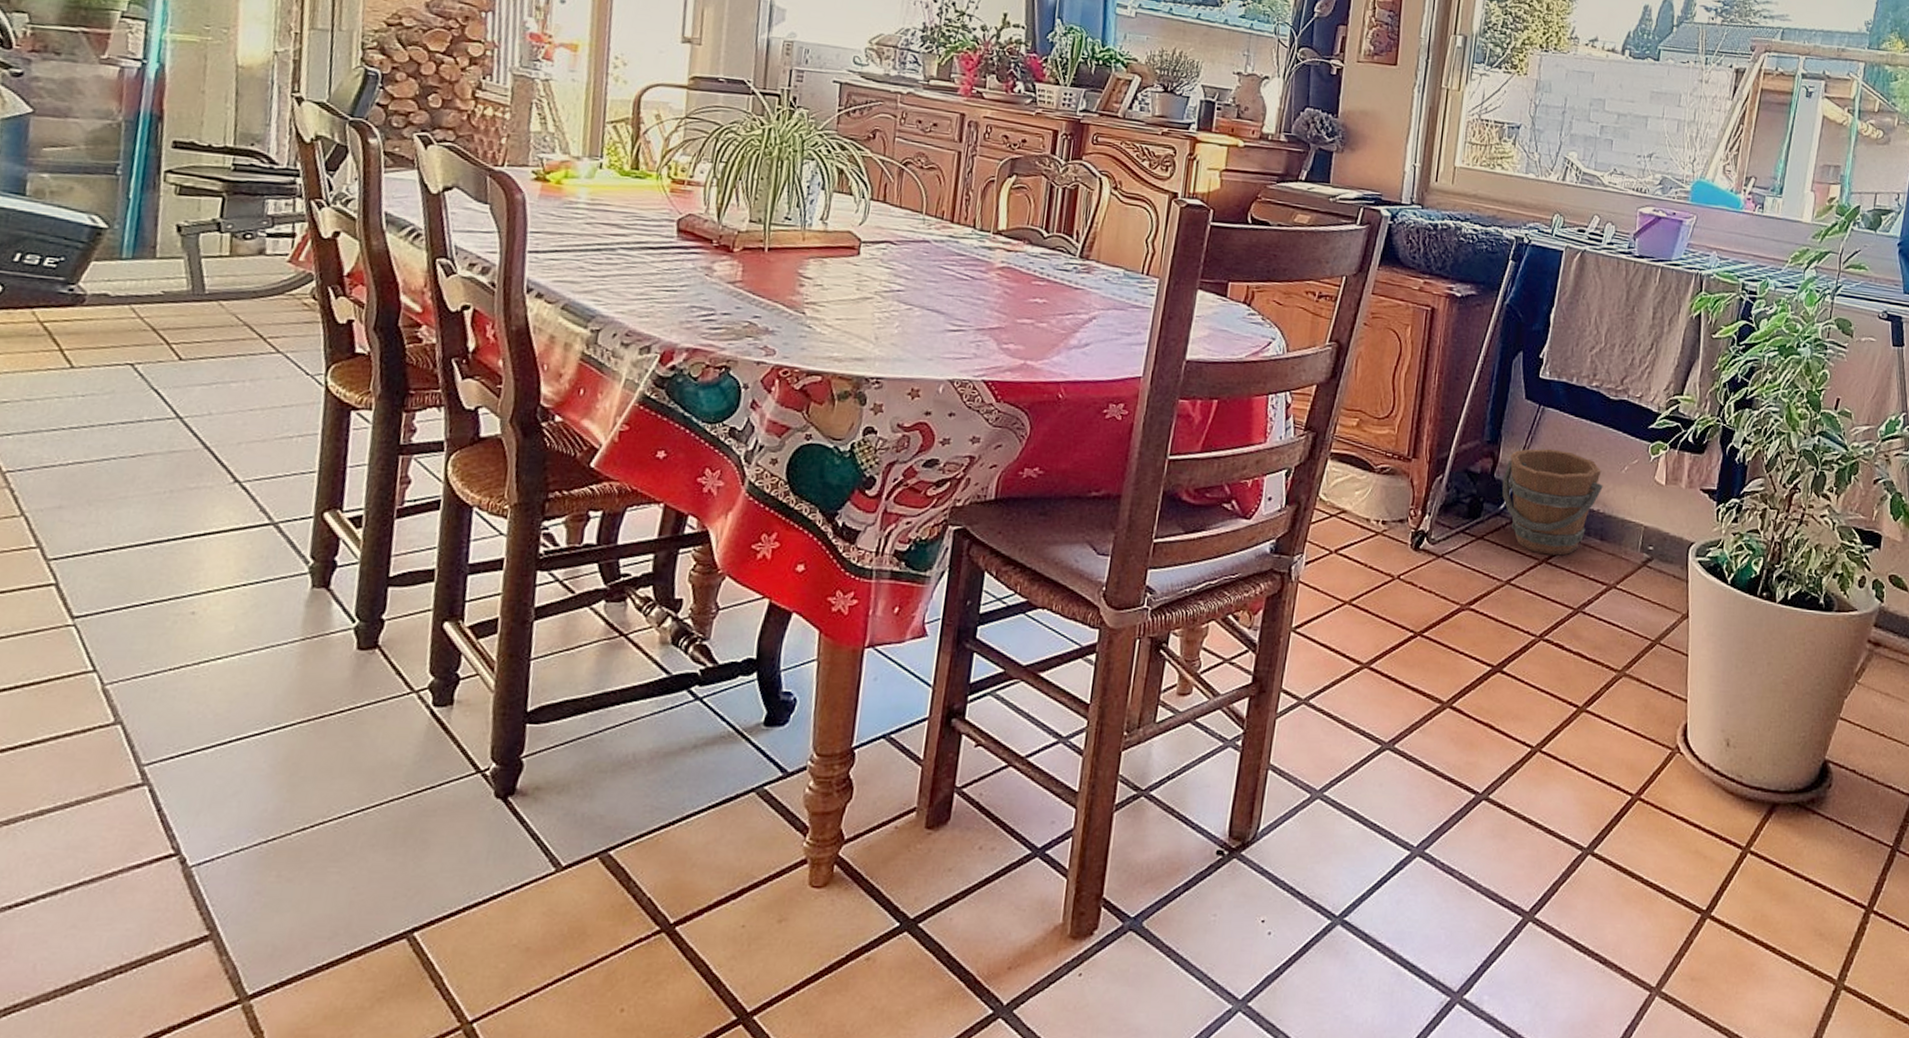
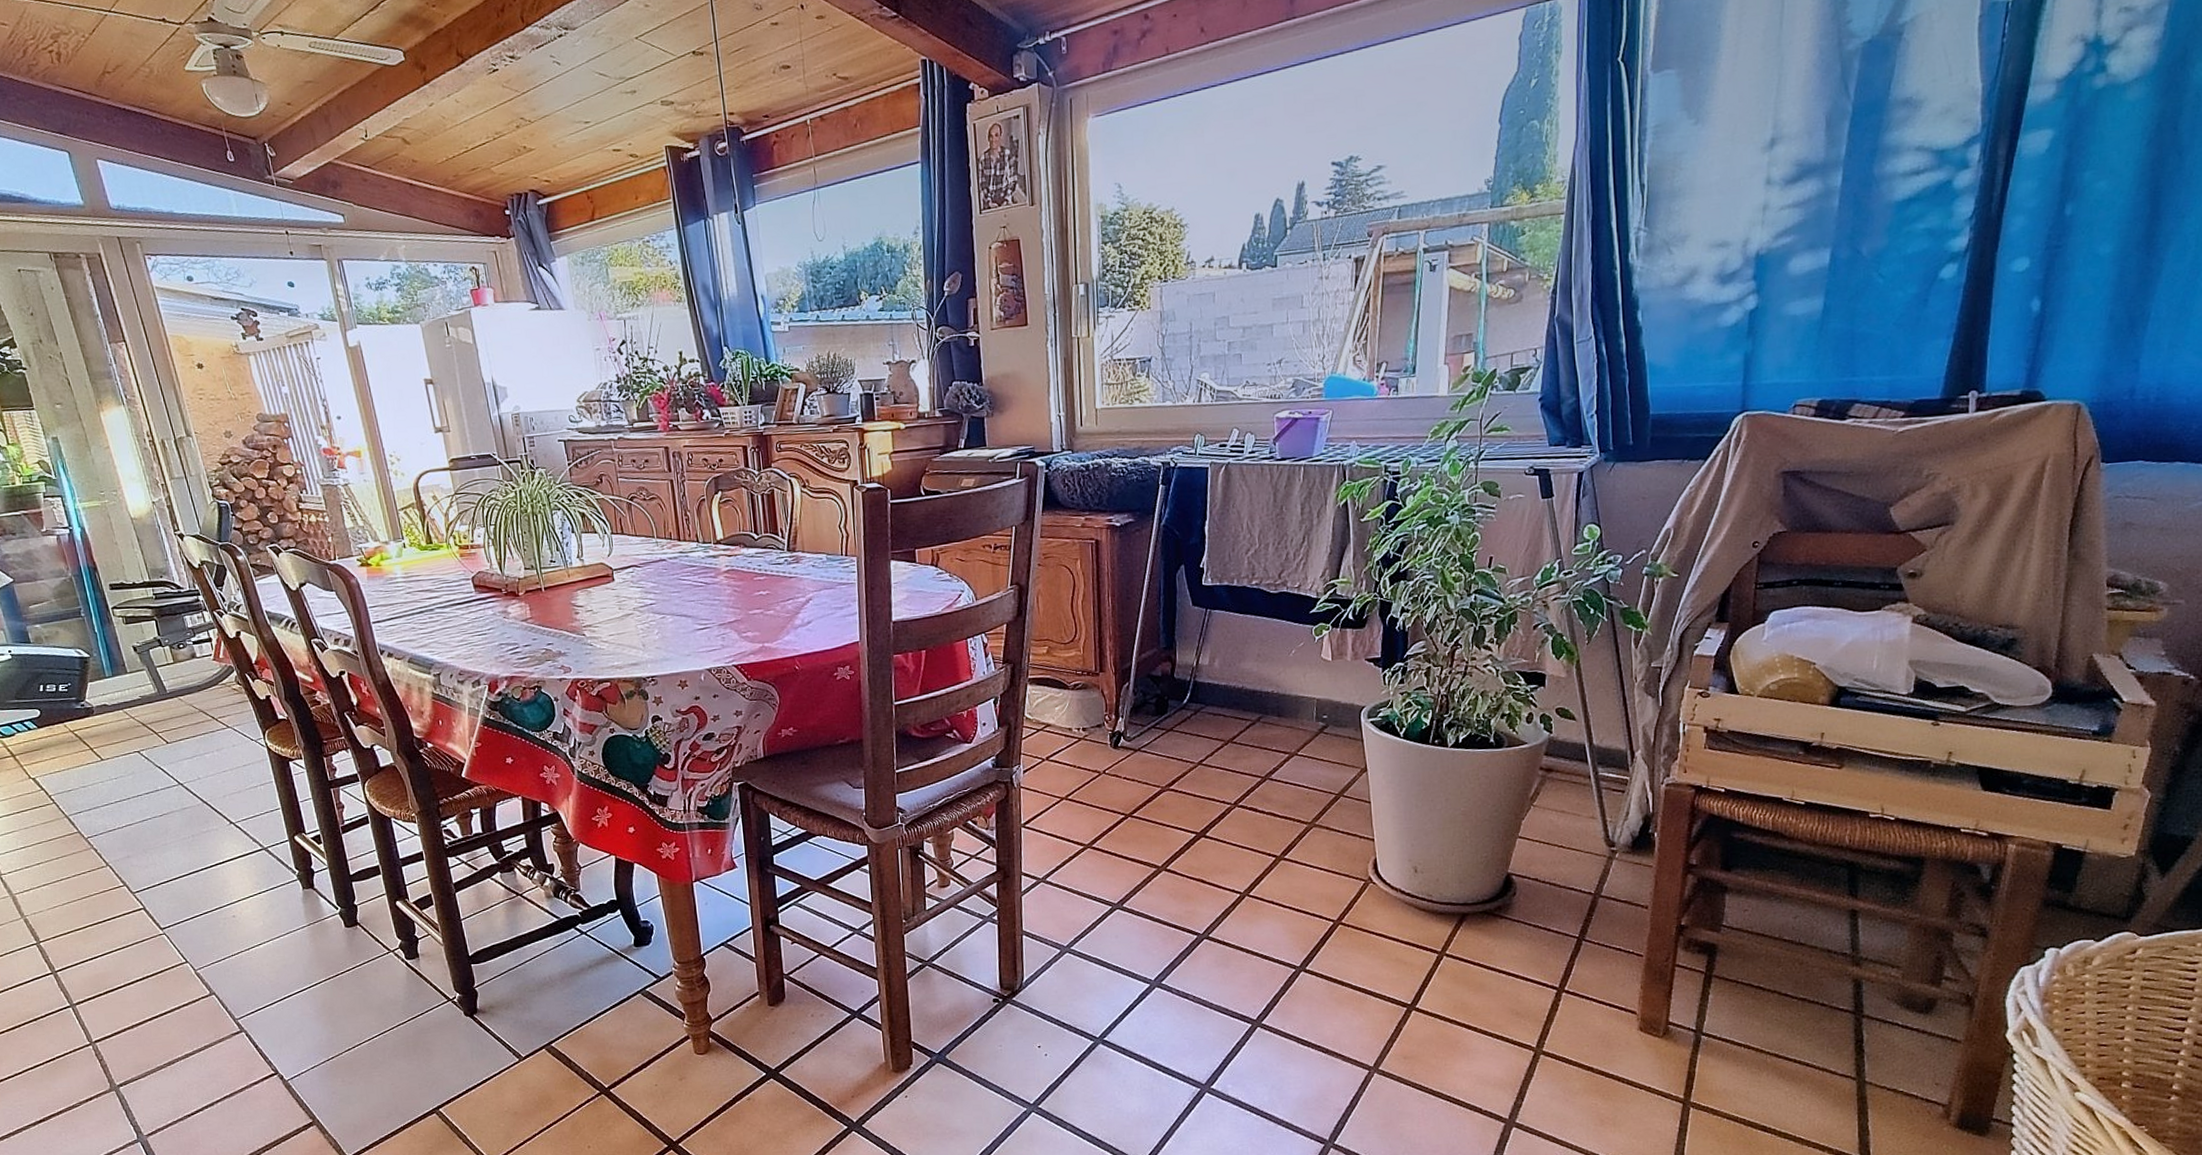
bucket: present [1502,448,1603,556] -> none [1182,645,1274,736]

